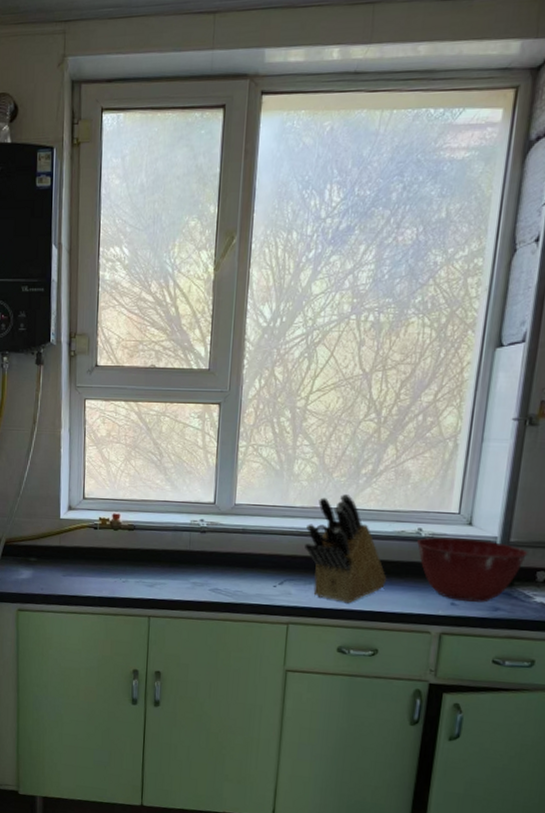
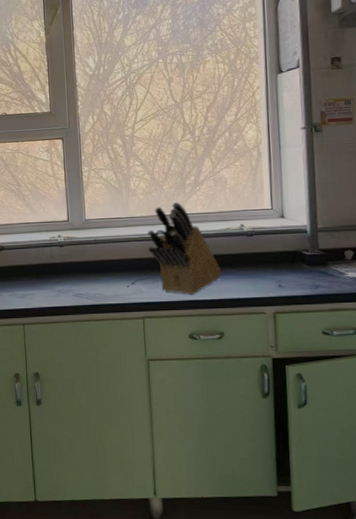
mixing bowl: present [417,537,528,602] -> none [242,229,335,283]

